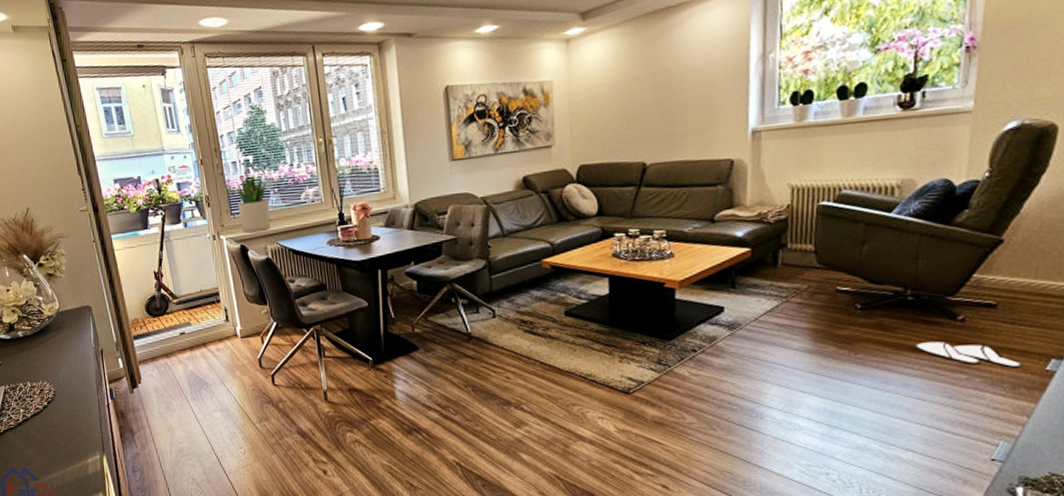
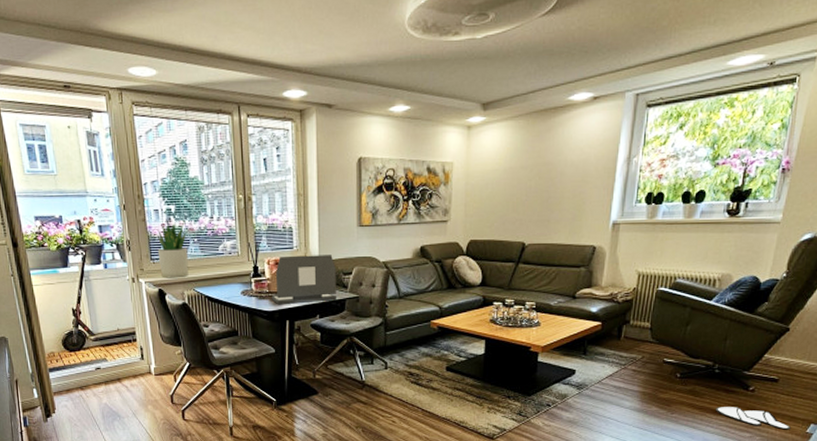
laptop: none [361,194,432,253] -> present [272,255,336,304]

